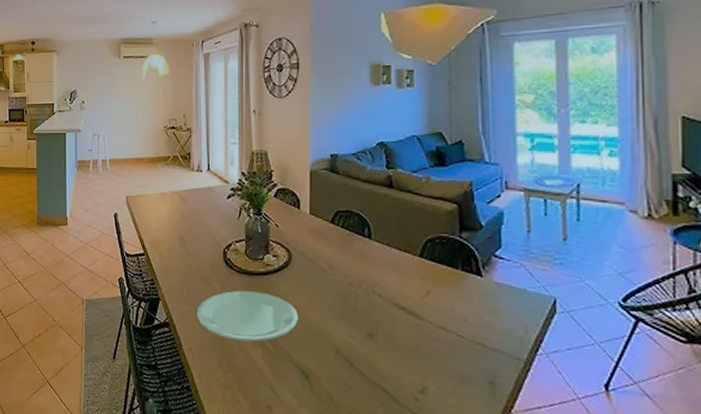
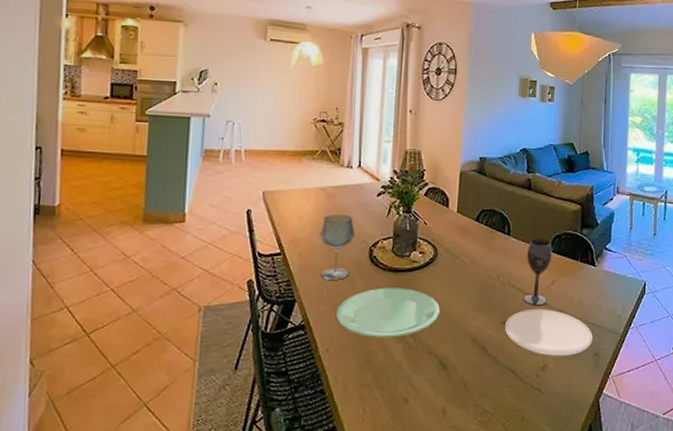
wine glass: none [177,216,209,281] -> present [319,214,355,280]
plate: none [373,322,486,381] -> present [505,309,593,357]
wine glass: none [393,243,424,320] -> present [524,239,552,306]

